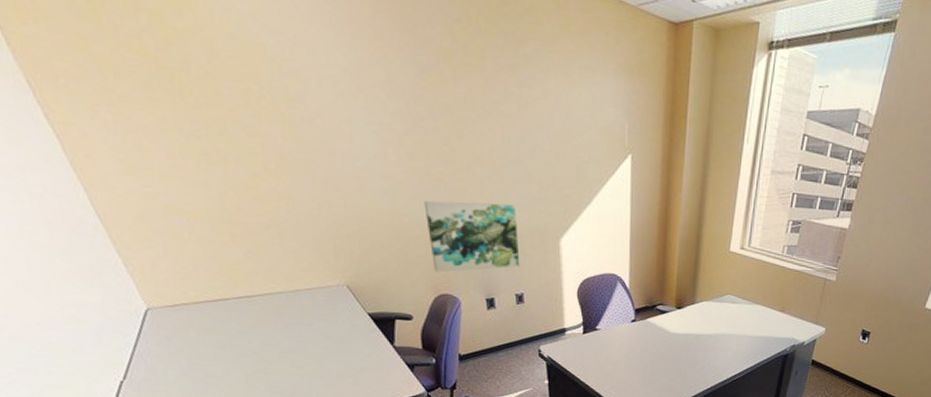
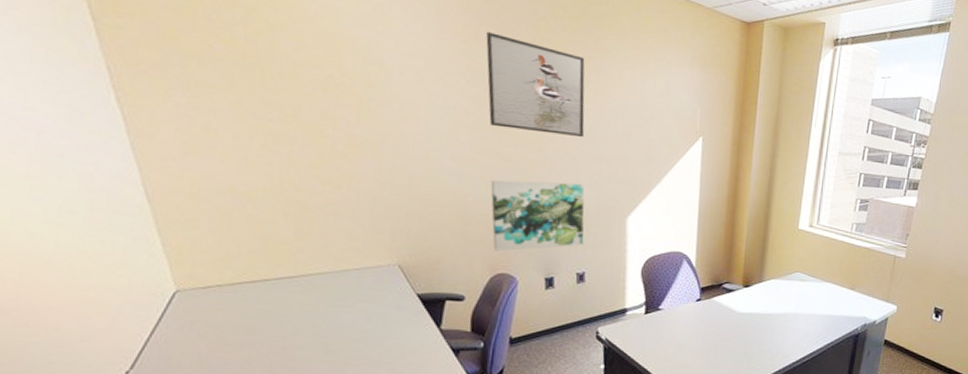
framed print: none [400,37,511,156] -> present [486,32,585,138]

